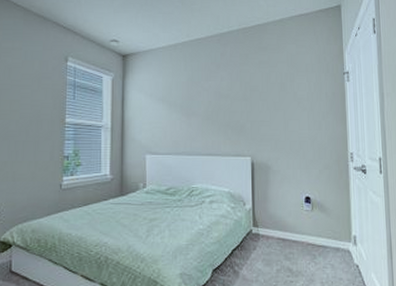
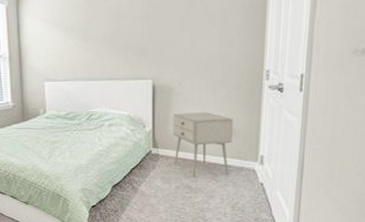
nightstand: none [271,191,327,259] -> present [173,112,233,177]

